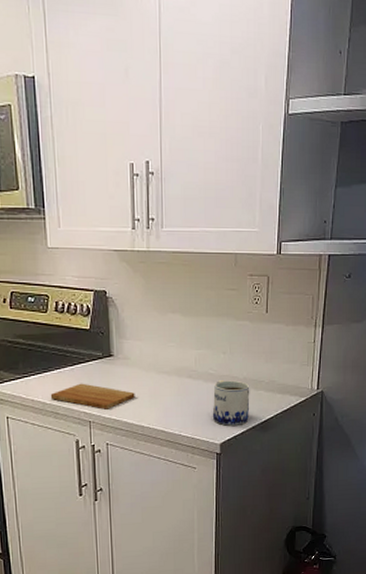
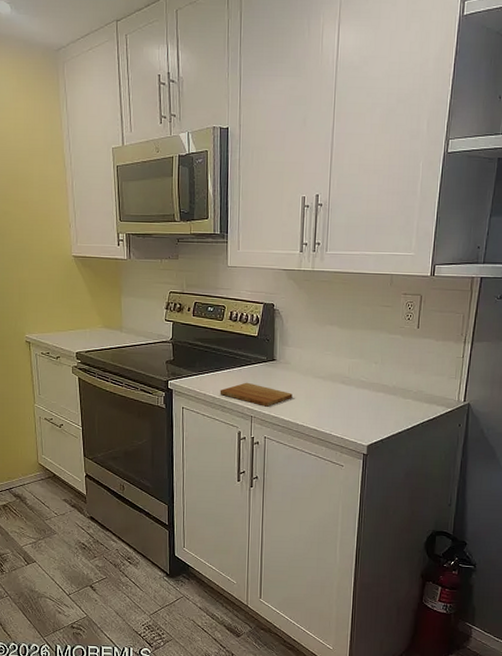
mug: present [212,379,250,426] -> none [361,386,398,430]

